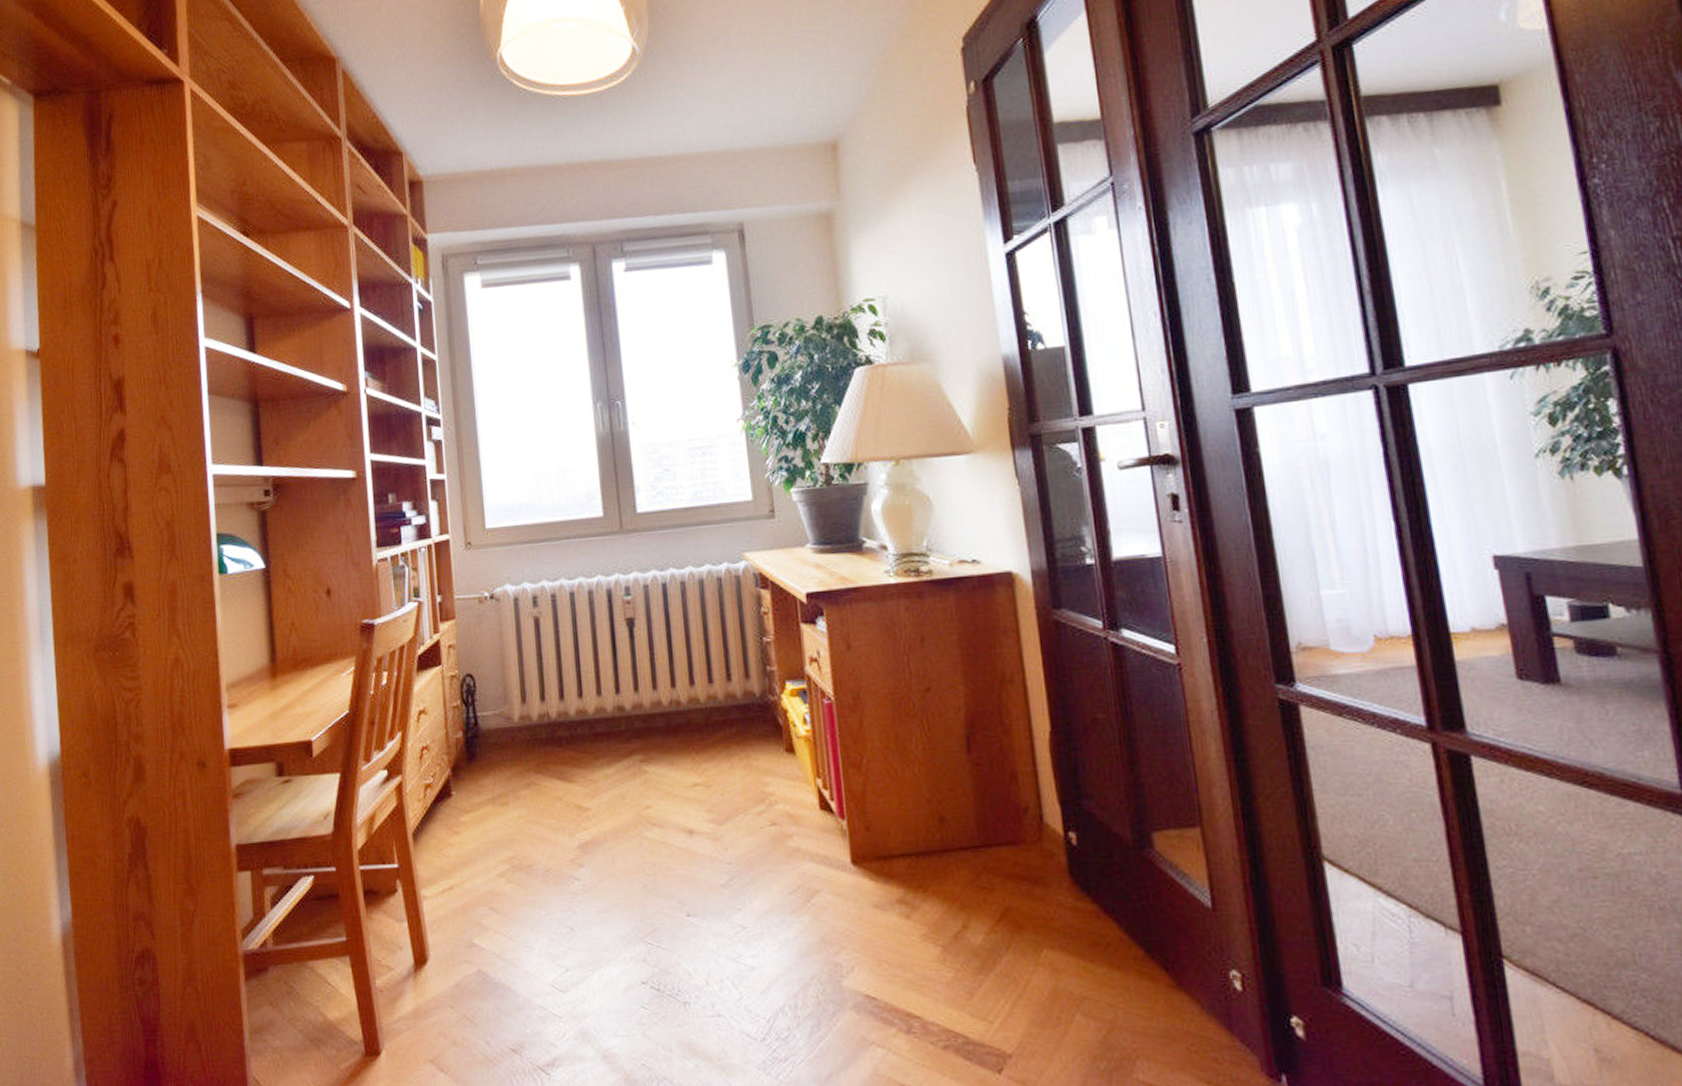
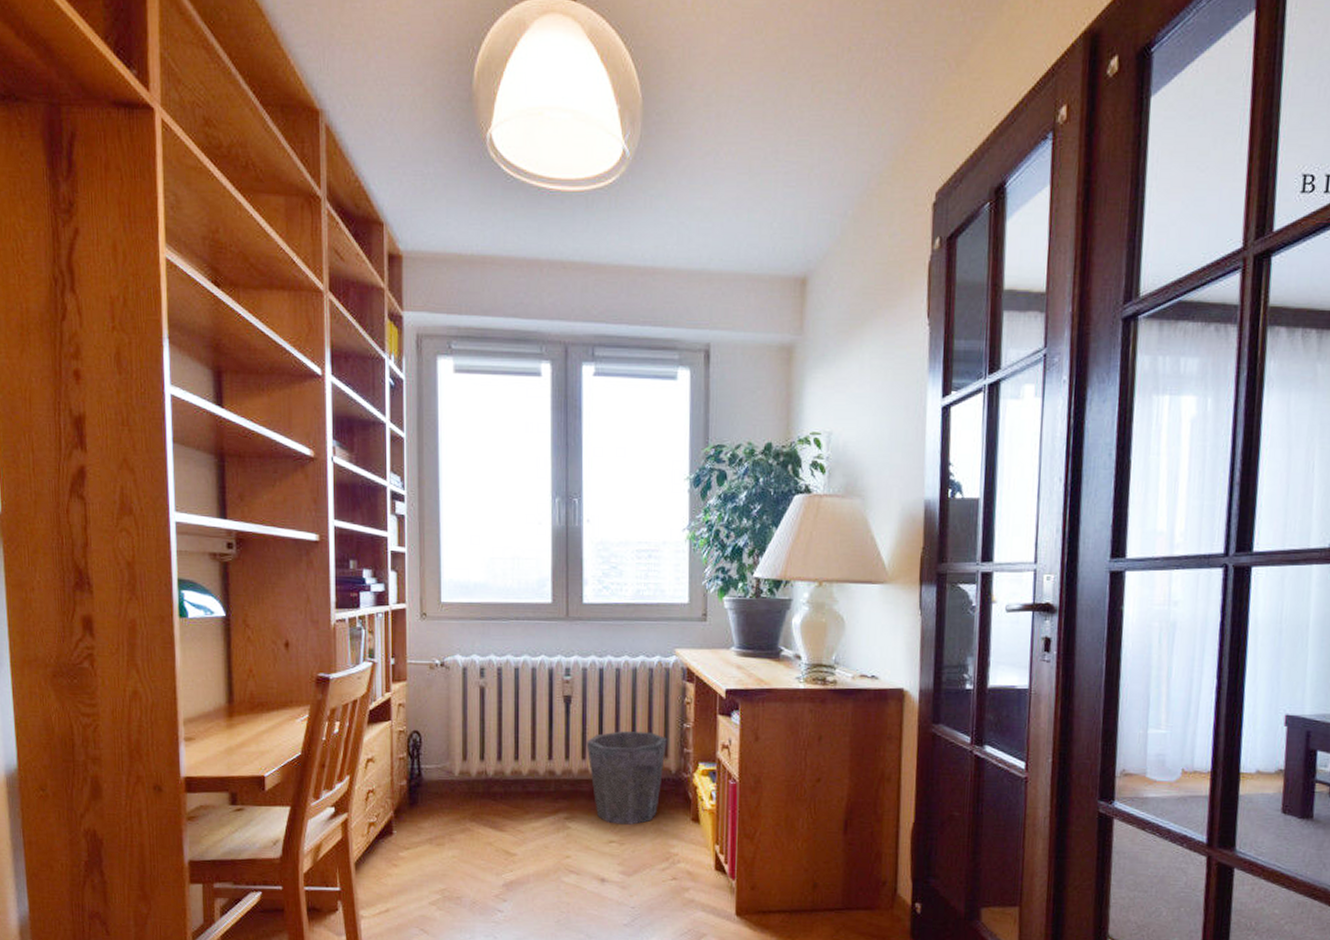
waste bin: none [655,651,747,763] -> present [586,731,668,825]

